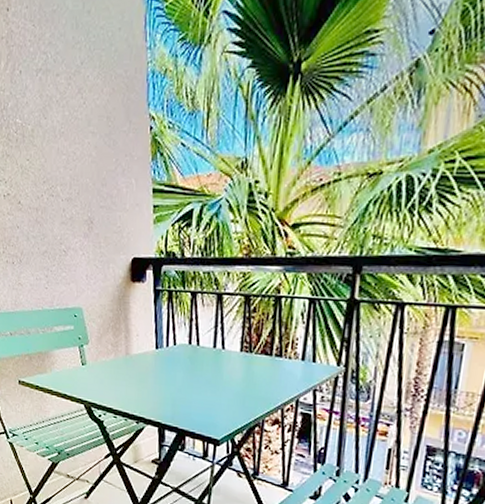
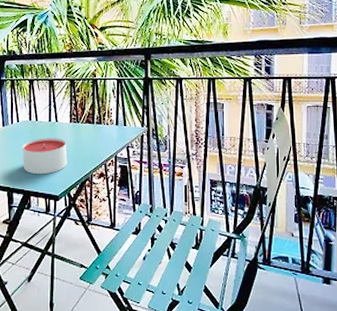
candle: none [178,367,234,413] -> present [22,138,68,175]

